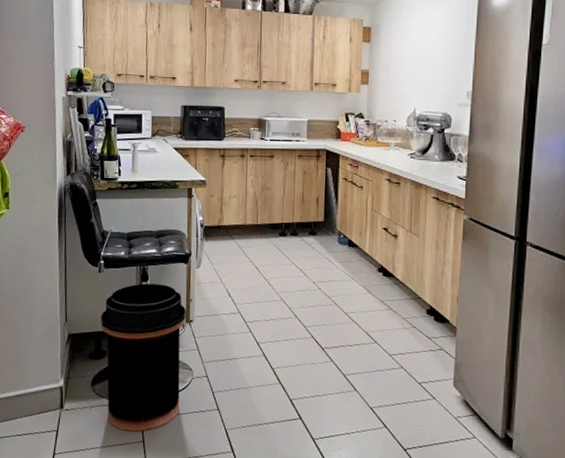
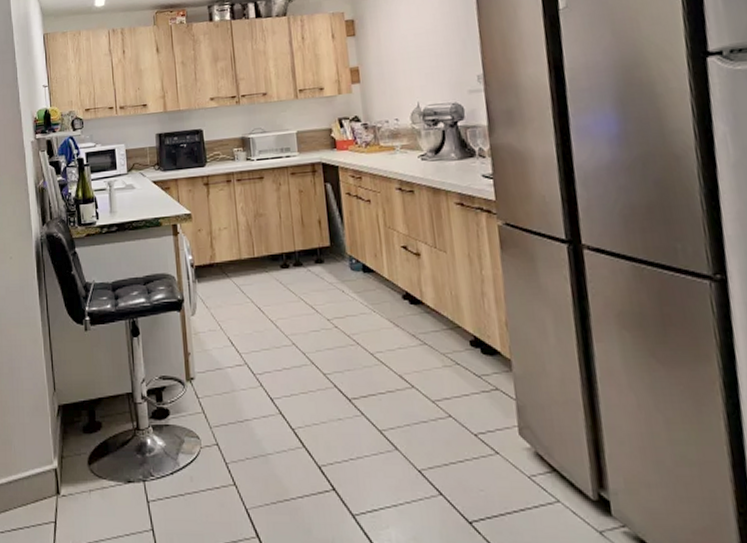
trash can: present [100,283,186,432] -> none [91,338,190,518]

